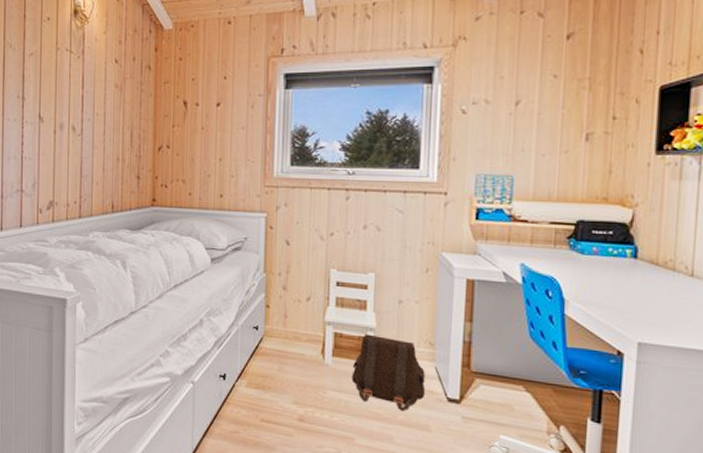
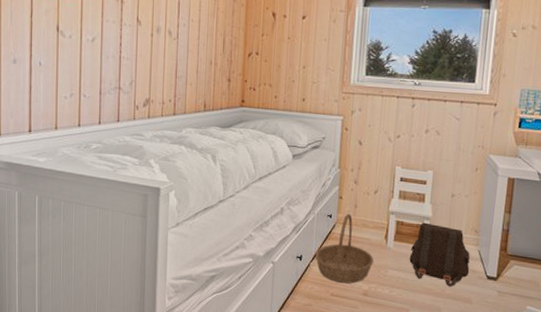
basket: none [240,324,309,407] -> present [315,213,374,284]

